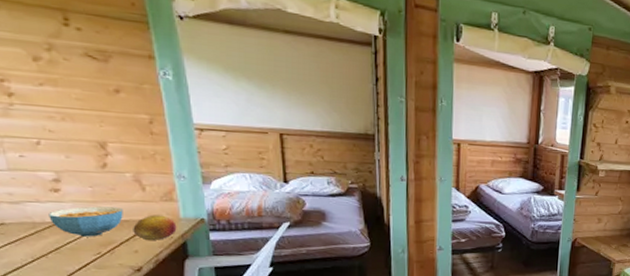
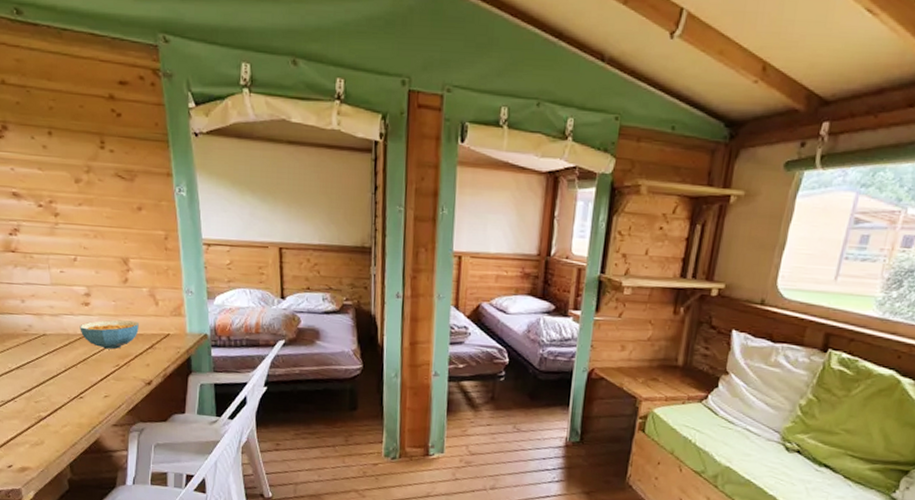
fruit: present [133,214,177,240] -> none [146,329,183,355]

